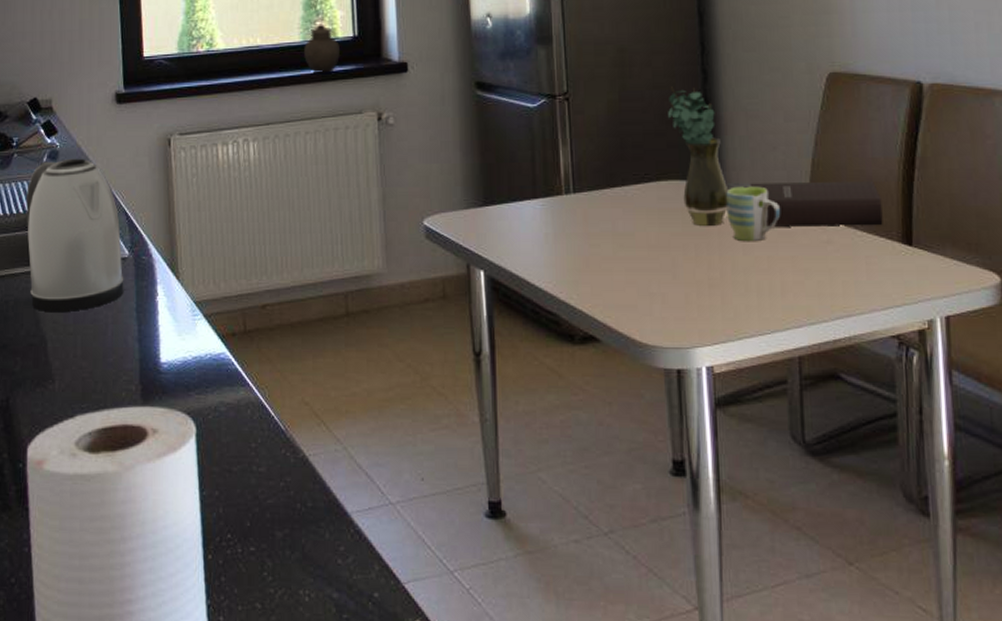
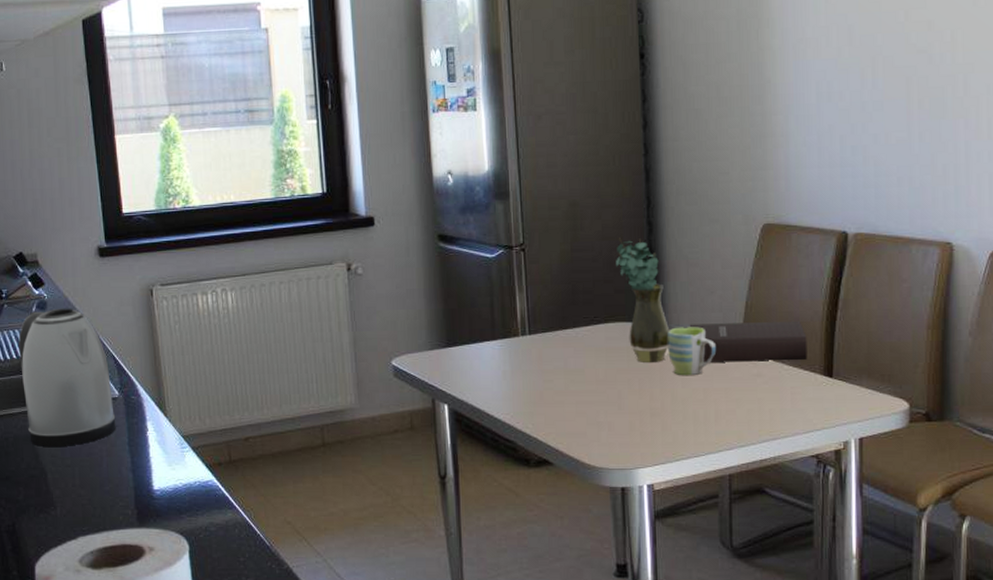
jar: present [304,23,341,75] -> none [276,181,311,229]

